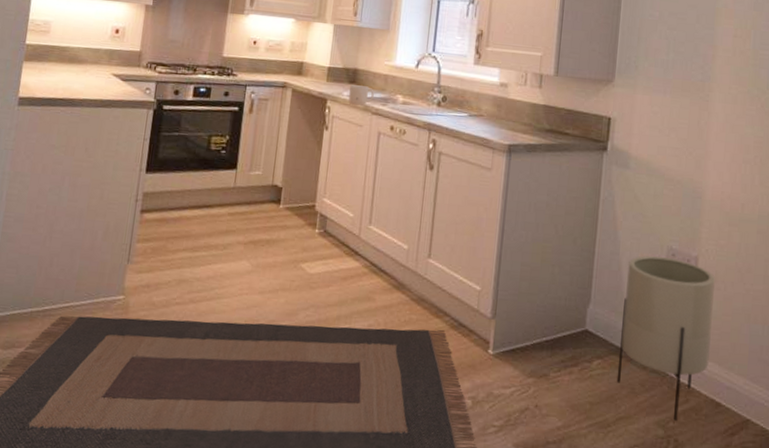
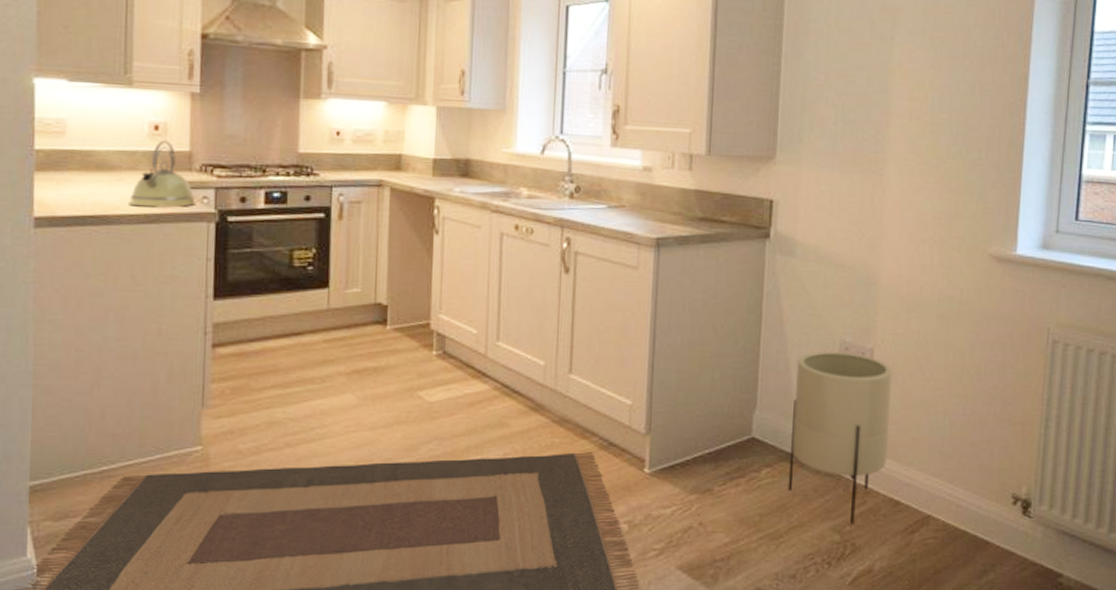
kettle: none [90,41,141,96] -> present [129,140,195,208]
mug: present [348,85,374,106] -> none [461,178,492,203]

